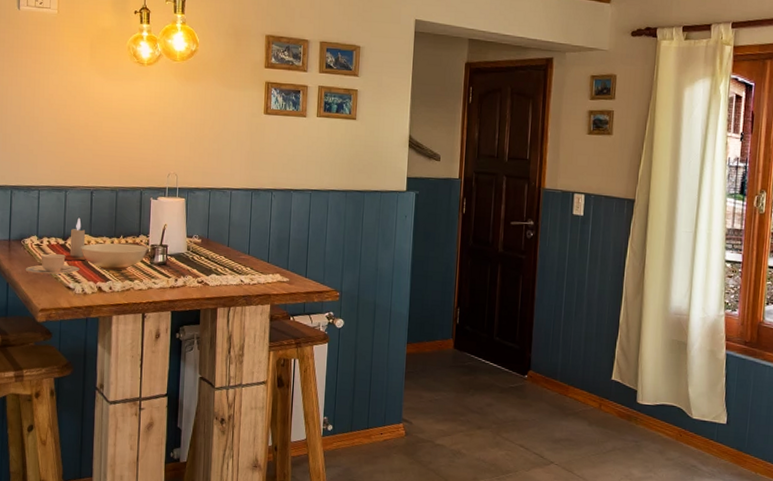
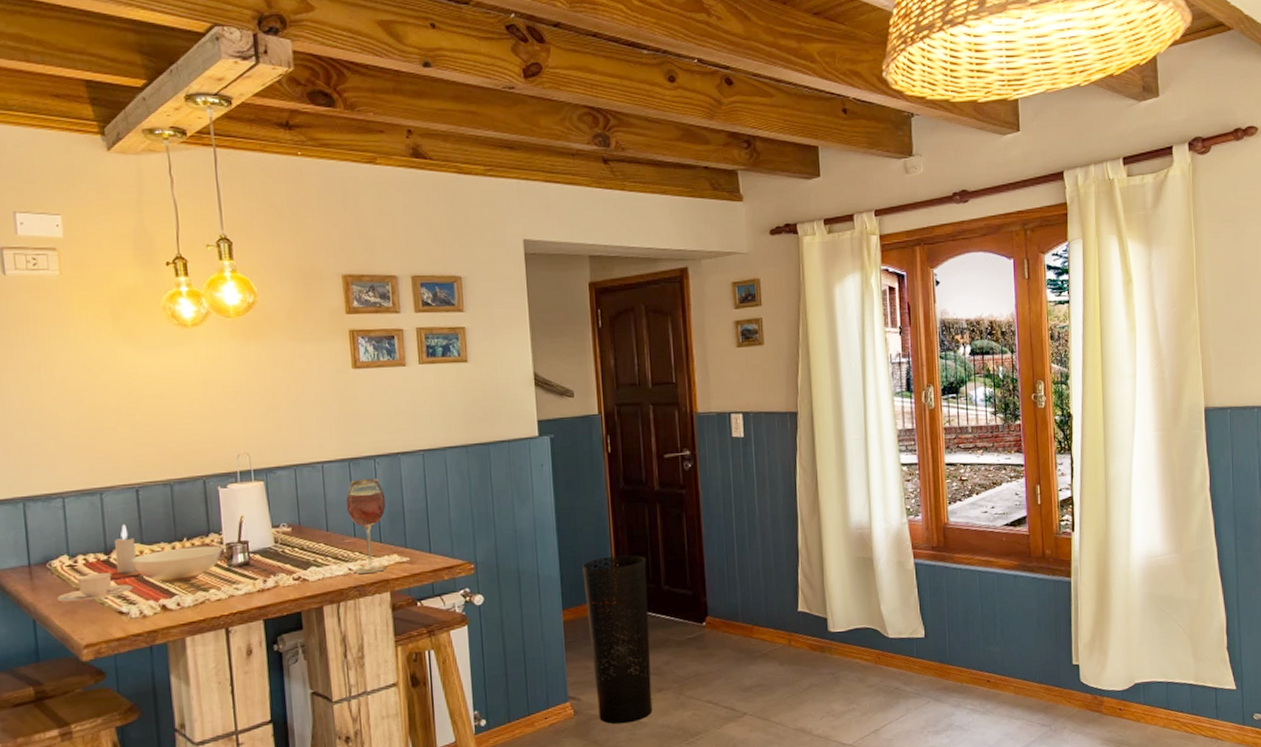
wineglass: none [244,207,277,287] -> present [345,478,387,574]
umbrella stand: none [425,303,483,451] -> present [582,555,653,724]

